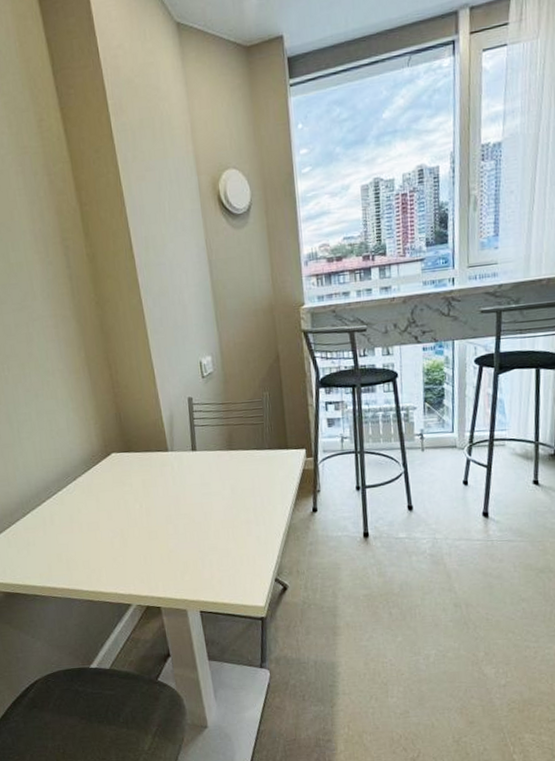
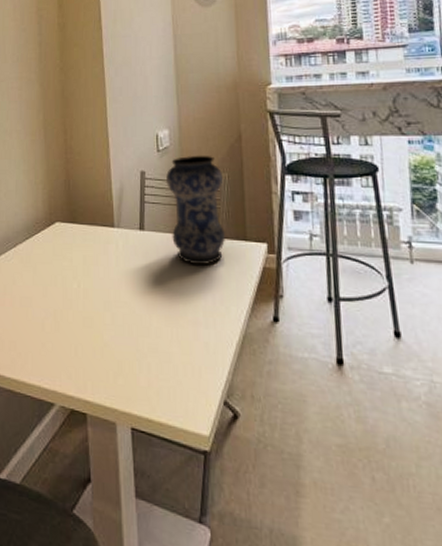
vase: none [212,377,269,475] -> present [166,155,225,266]

